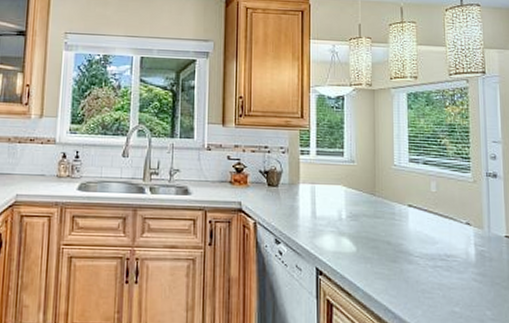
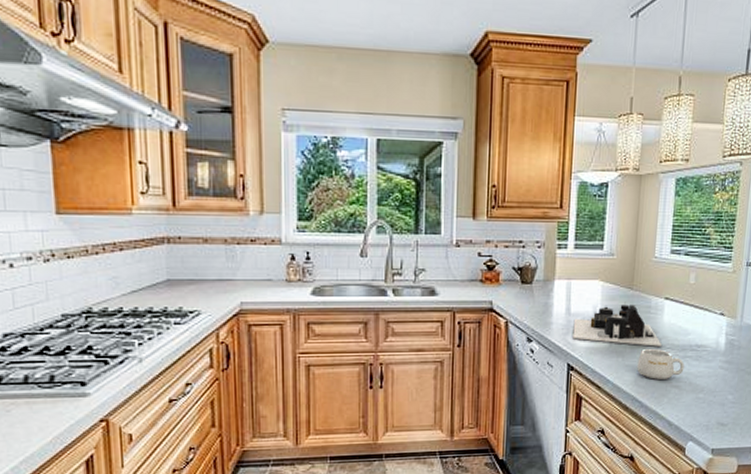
architectural model: none [319,207,411,254] -> present [572,302,663,347]
mug: none [387,255,436,290] -> present [637,348,684,380]

